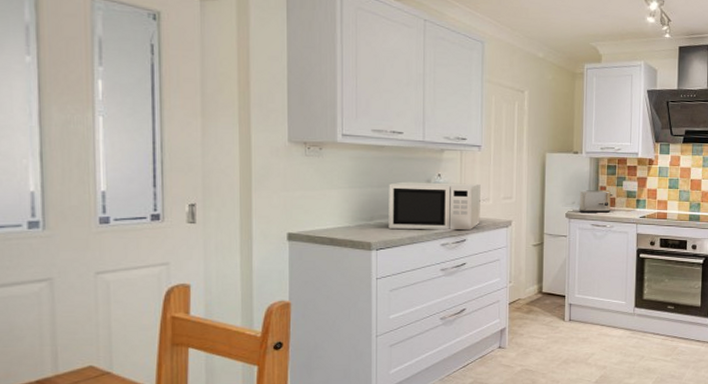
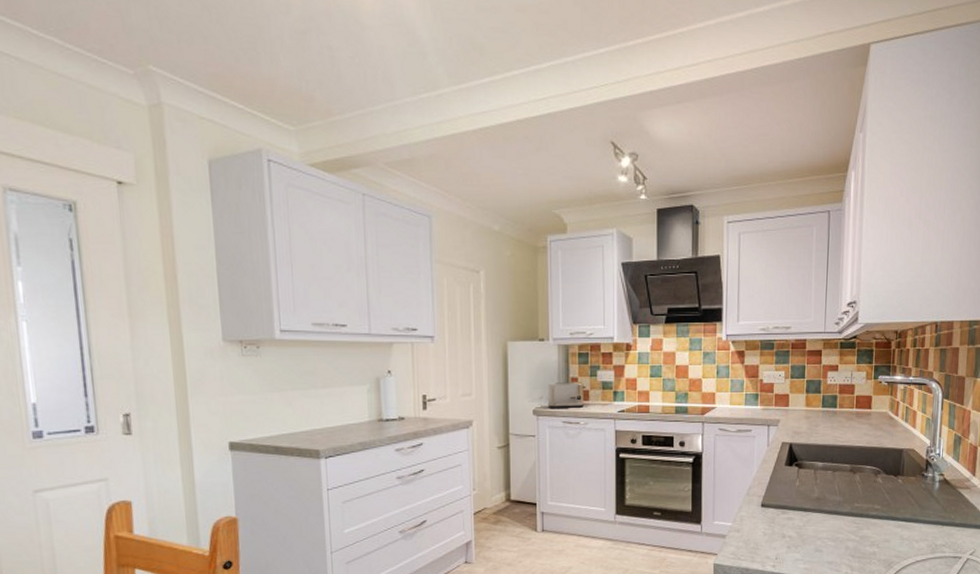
microwave: present [388,181,481,231] -> none [334,380,437,434]

